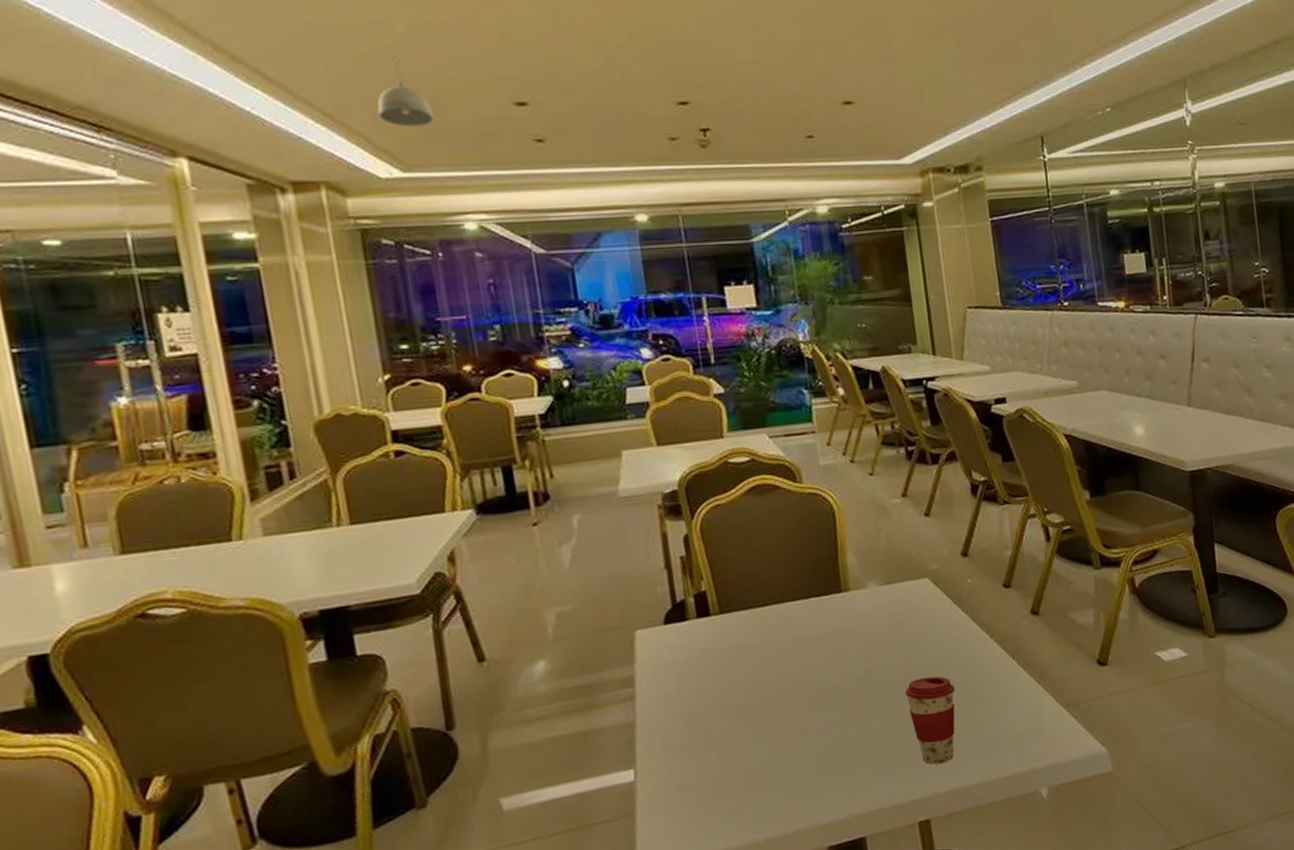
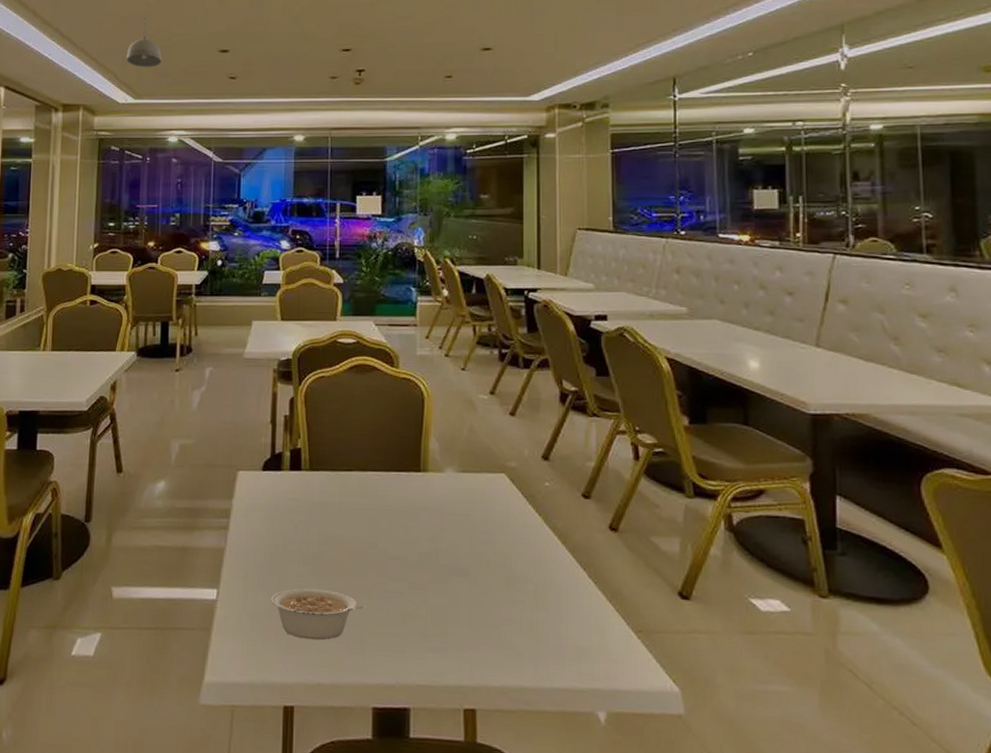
legume: none [699,739,806,798] -> present [271,588,367,641]
coffee cup: present [904,676,955,765] -> none [467,567,519,657]

